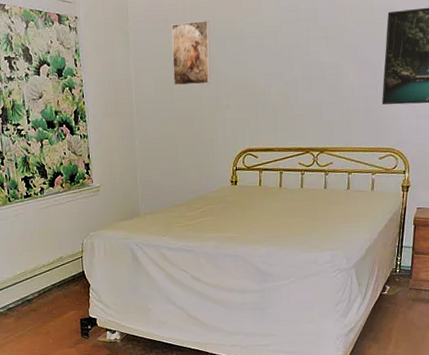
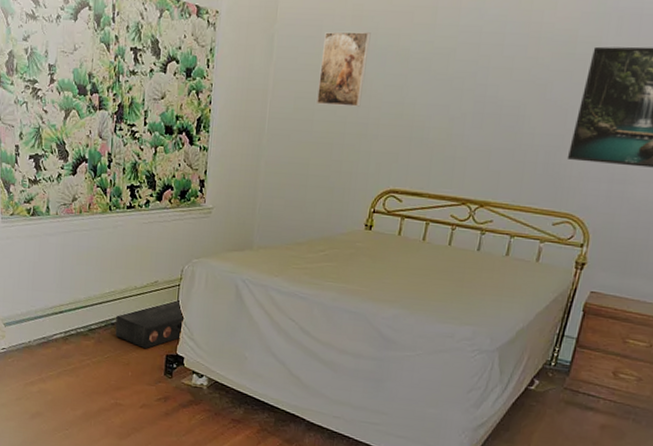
speaker: none [30,270,90,317] -> present [115,300,183,349]

